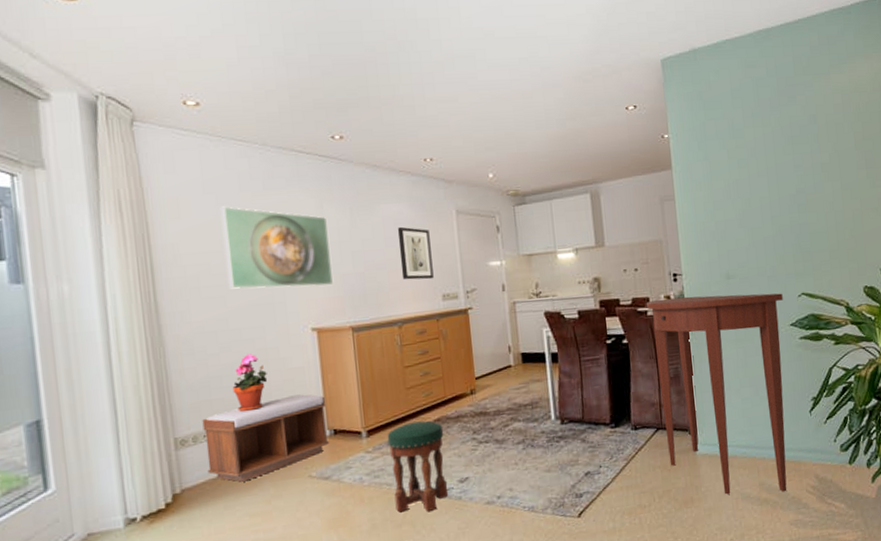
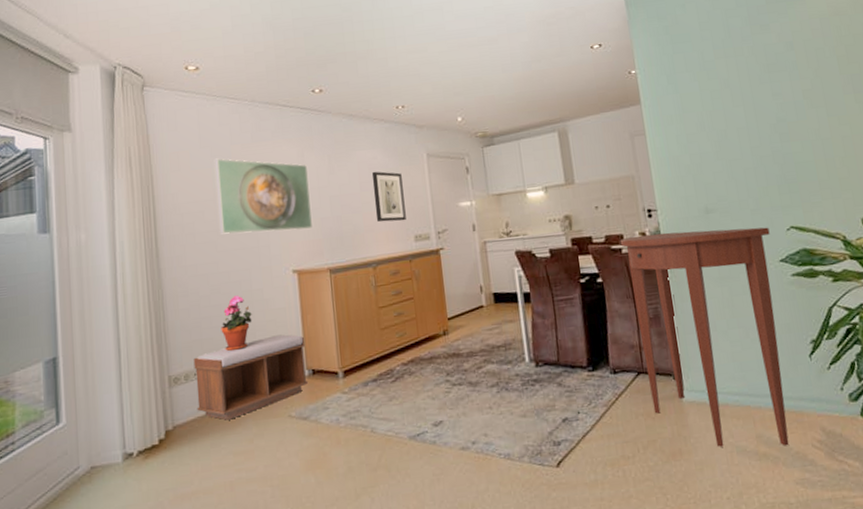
stool: present [387,420,448,513] -> none [362,361,422,456]

